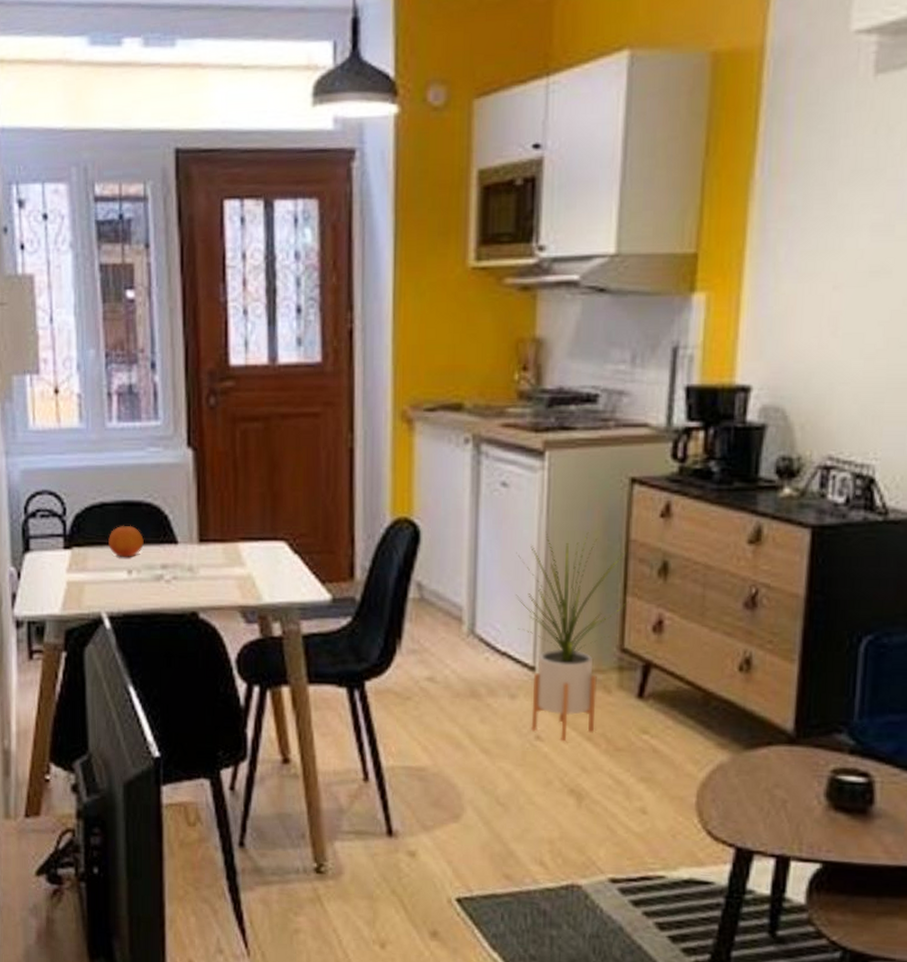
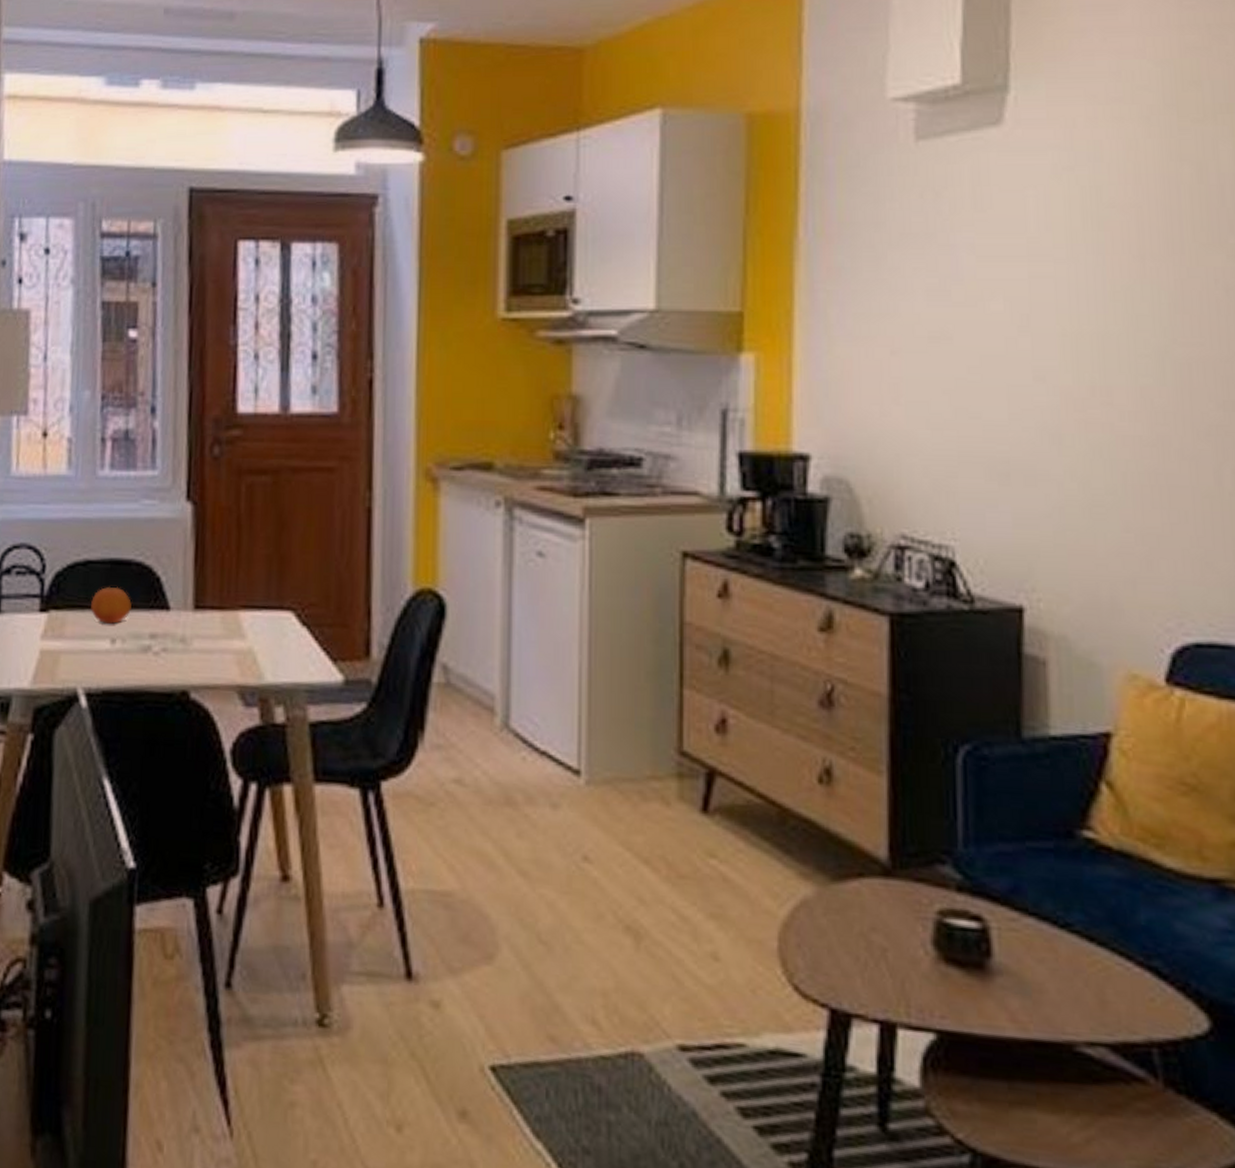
house plant: present [516,531,628,741] -> none [555,610,685,863]

